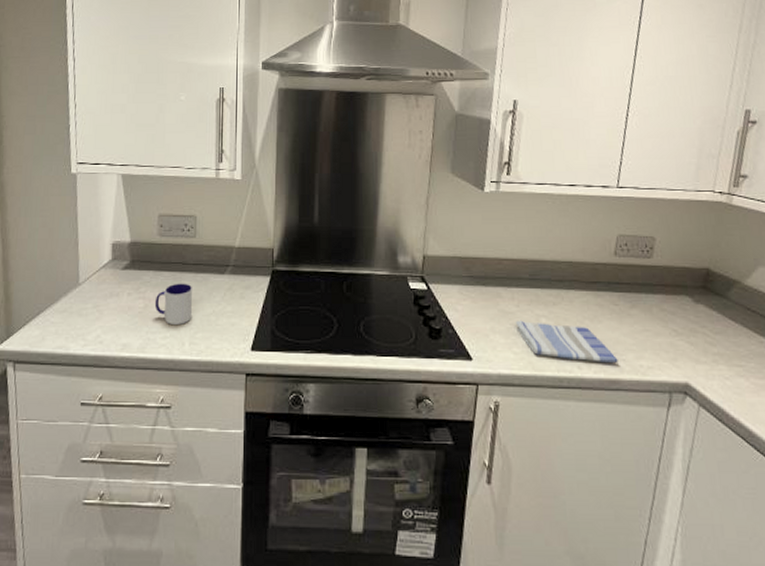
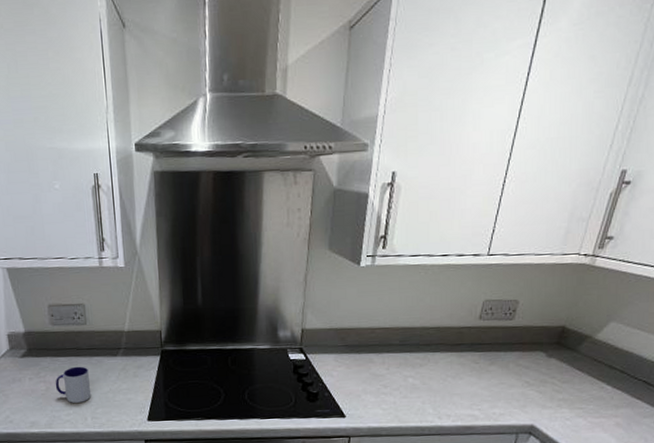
dish towel: present [515,320,618,362] -> none [384,381,474,413]

